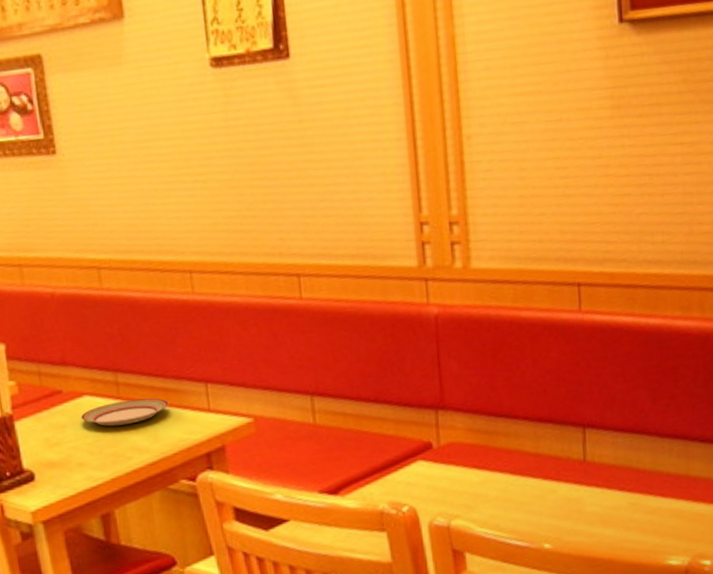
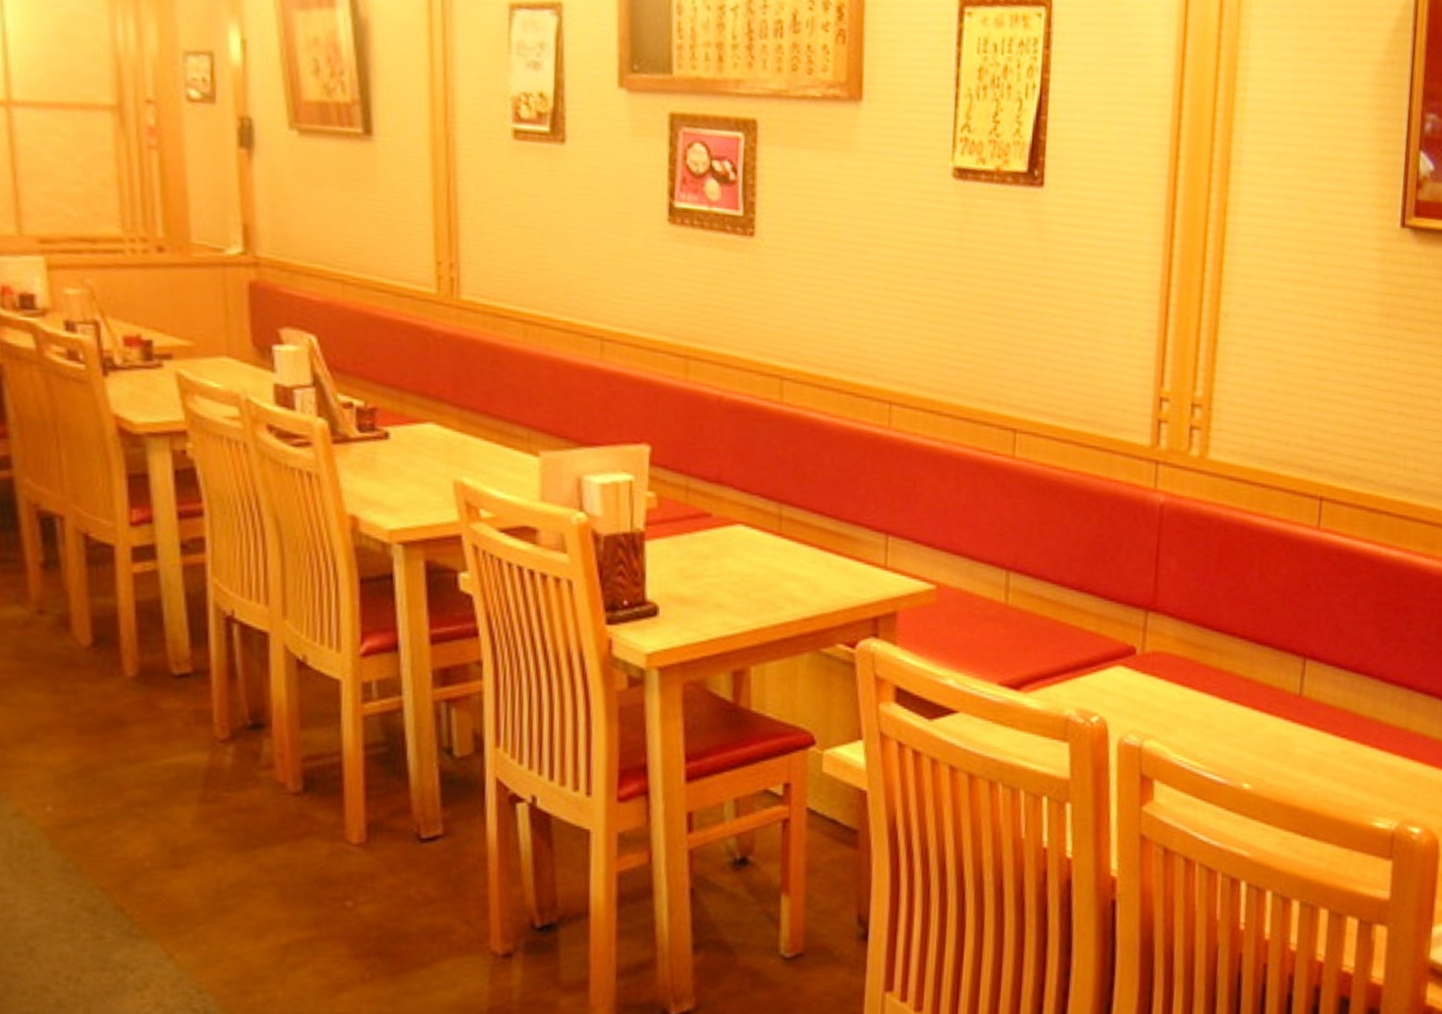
plate: present [80,398,169,427] -> none [728,538,839,568]

